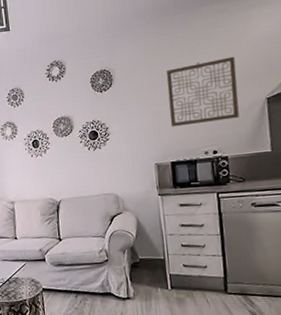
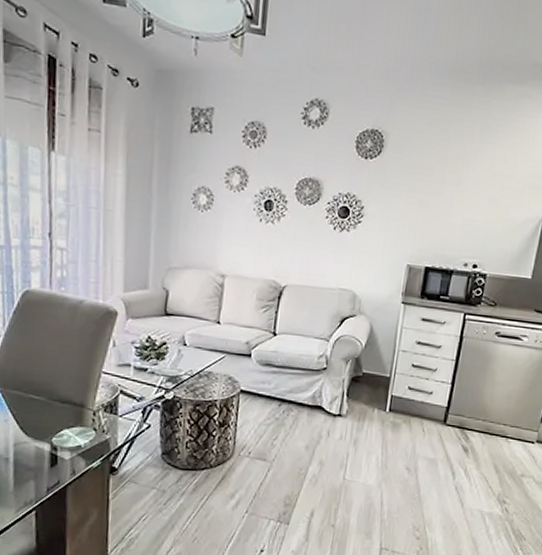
wall art: present [166,56,240,127] -> none [436,152,525,233]

